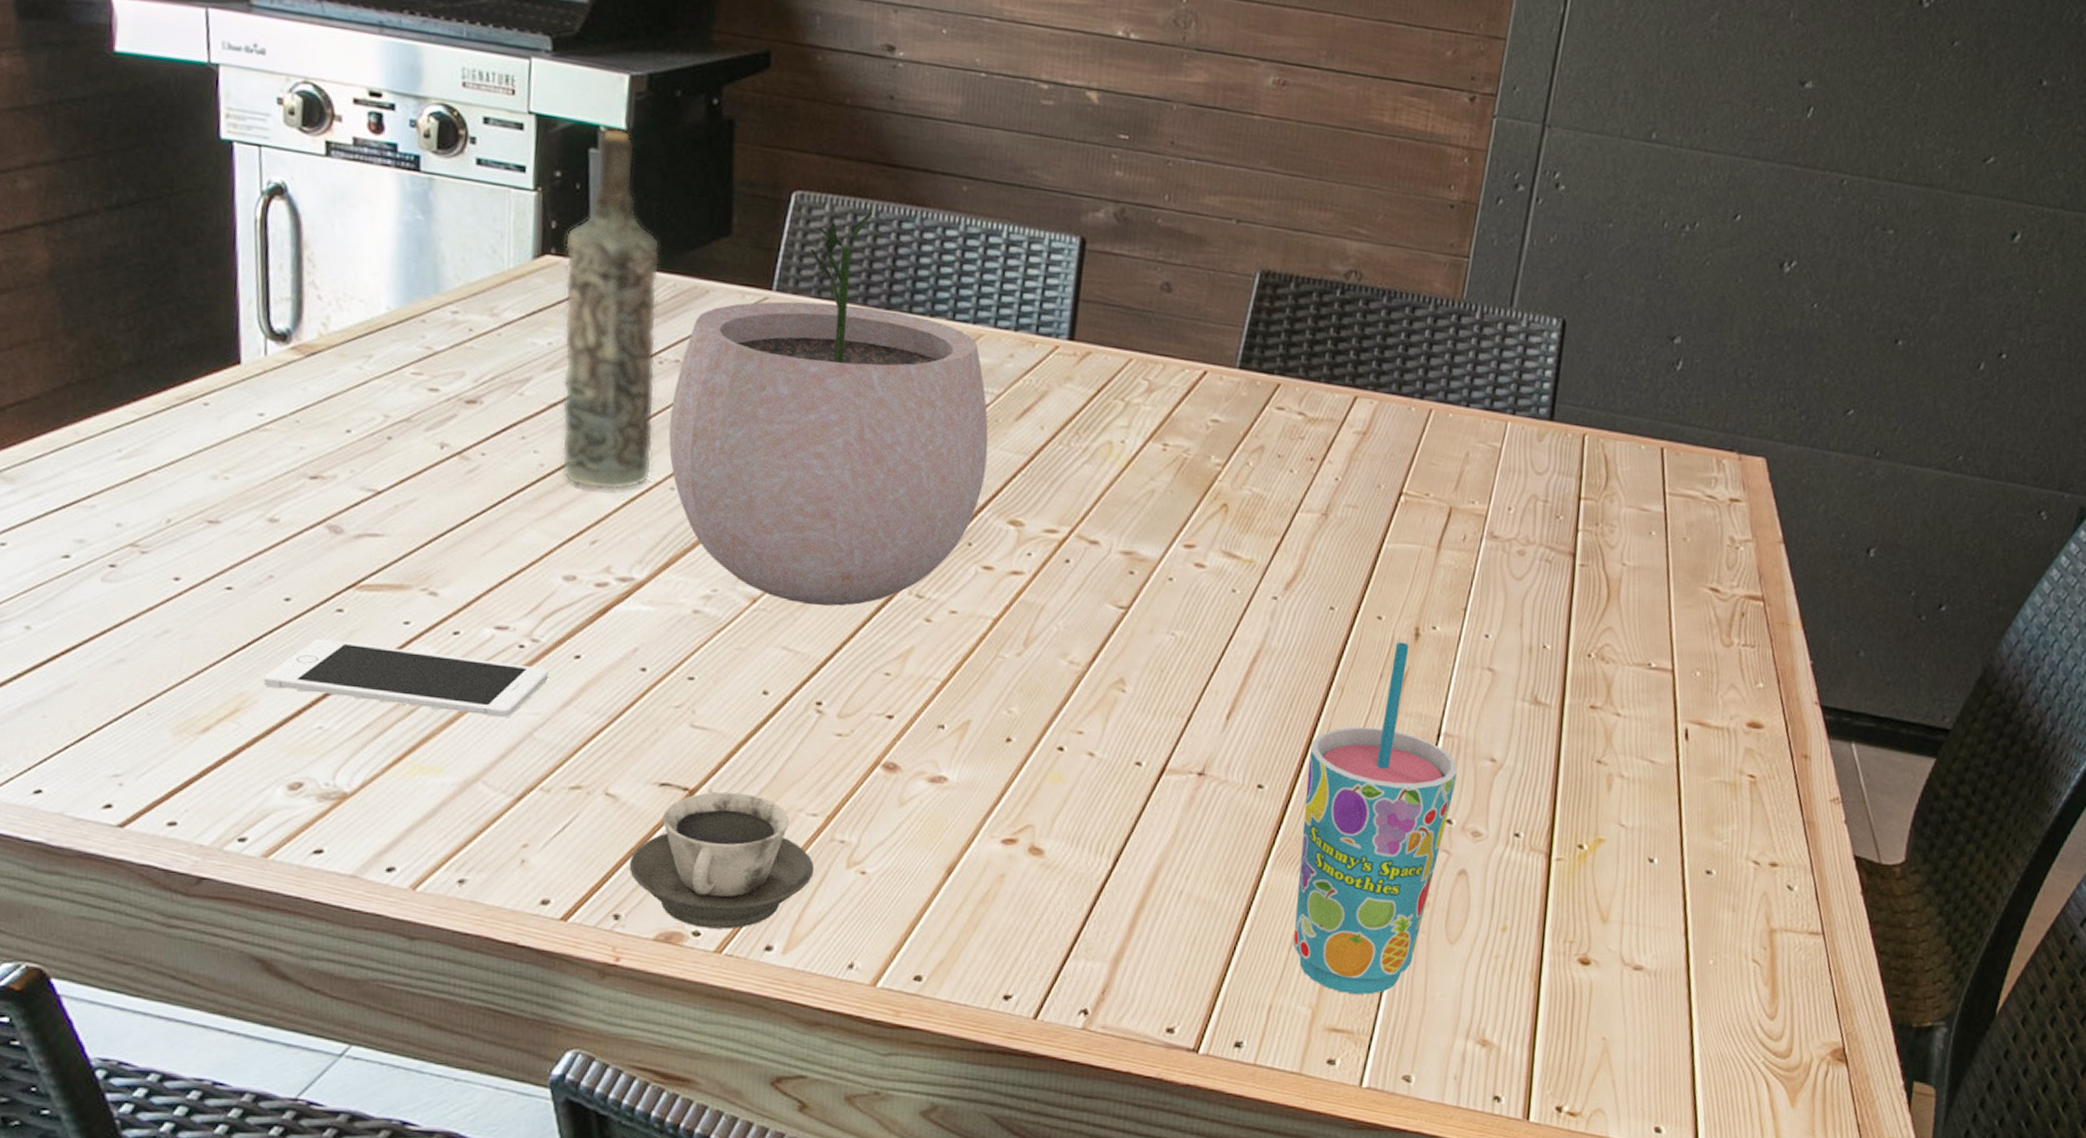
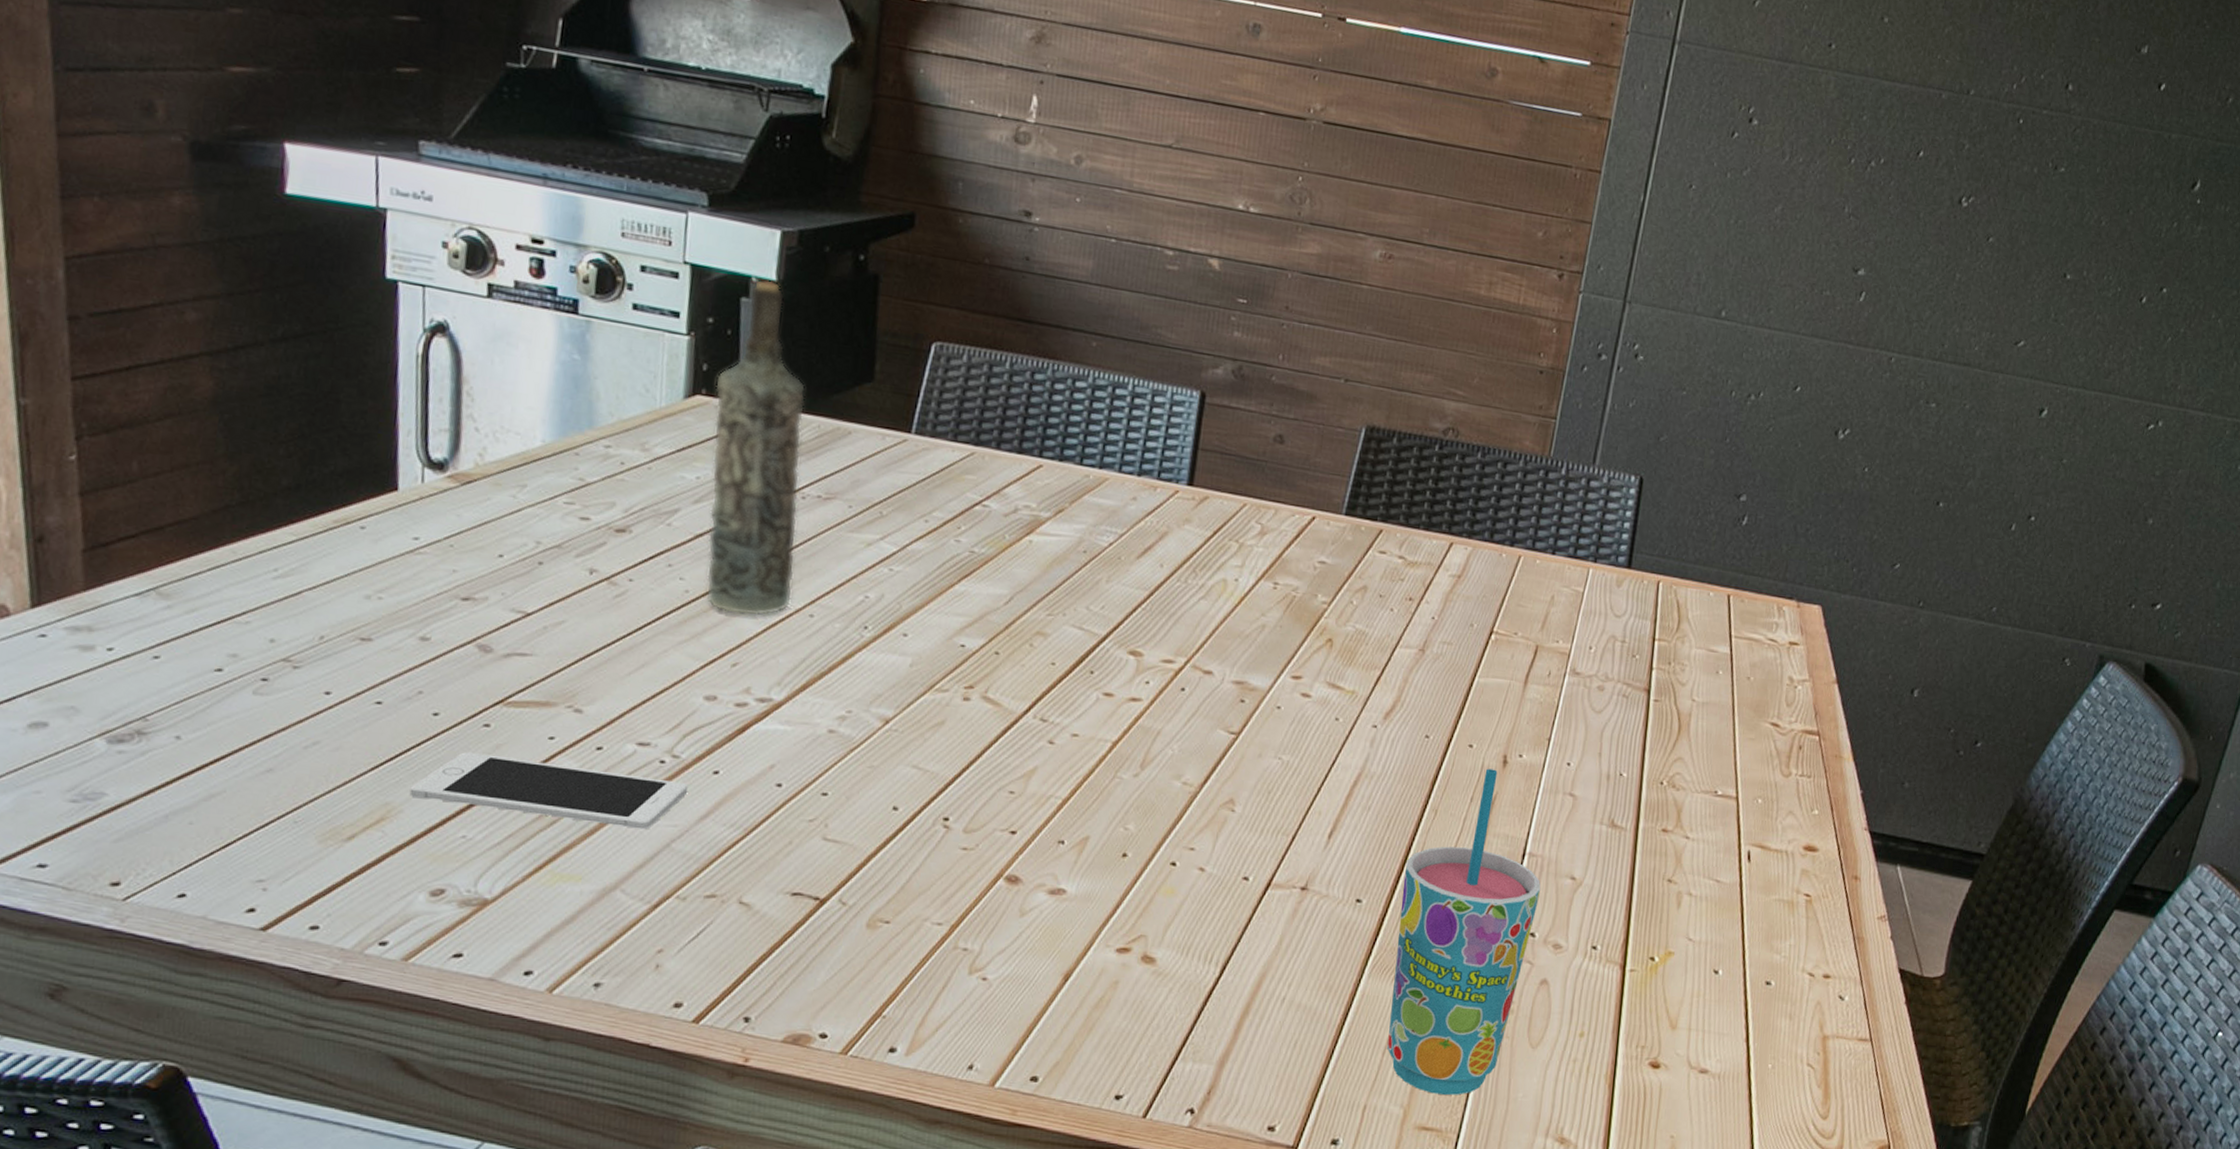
cup: present [629,791,815,929] -> none [760,901,938,1032]
plant pot: present [668,210,988,607] -> none [809,361,1112,729]

